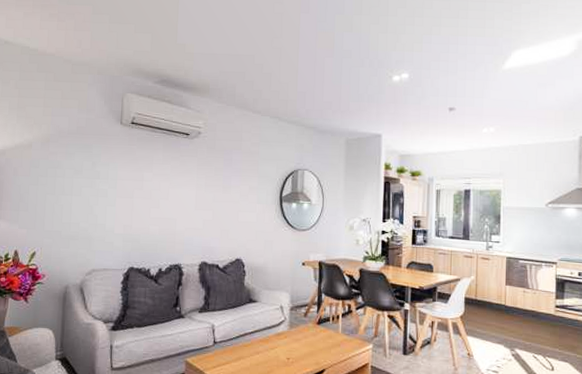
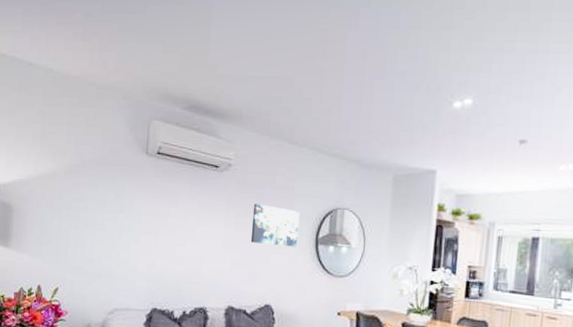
wall art: none [221,167,265,205] -> present [250,204,300,247]

